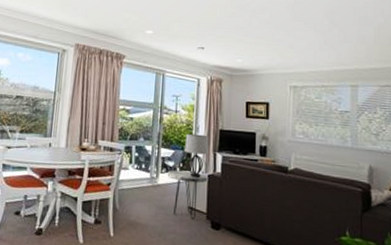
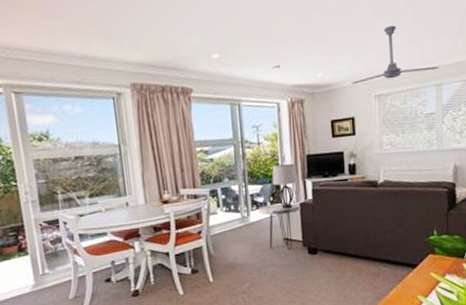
ceiling fan: none [269,28,354,74] -> present [352,25,439,85]

